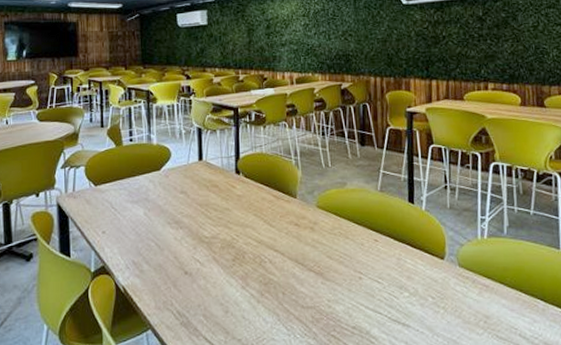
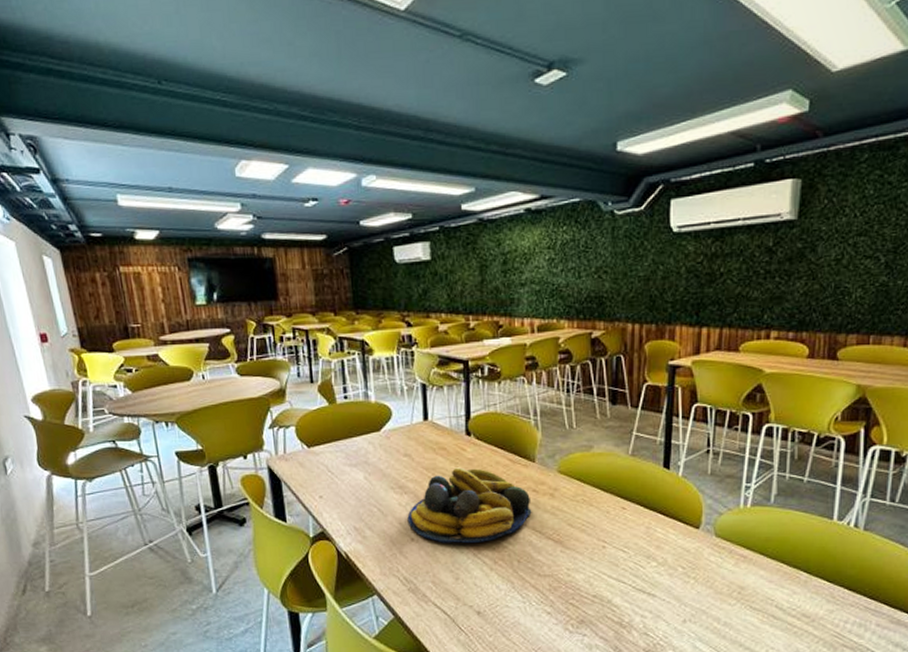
fruit bowl: none [182,203,295,277] -> present [407,467,532,544]

